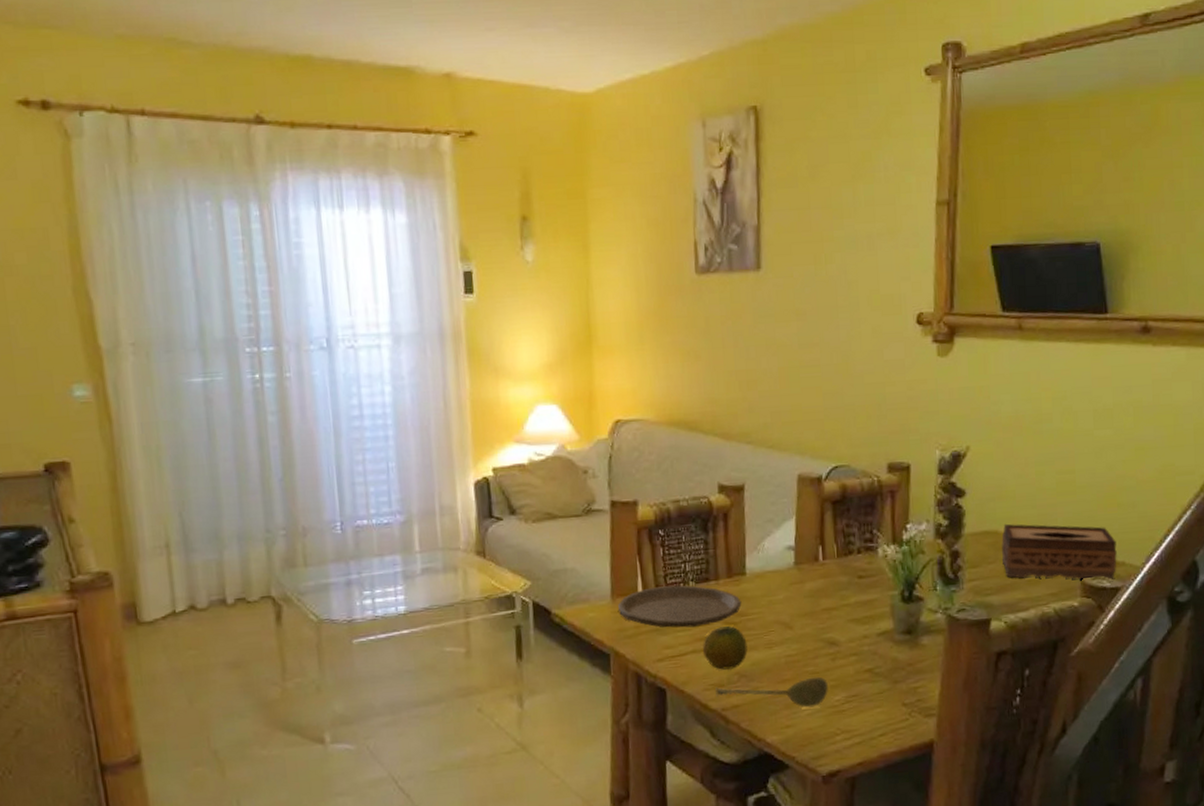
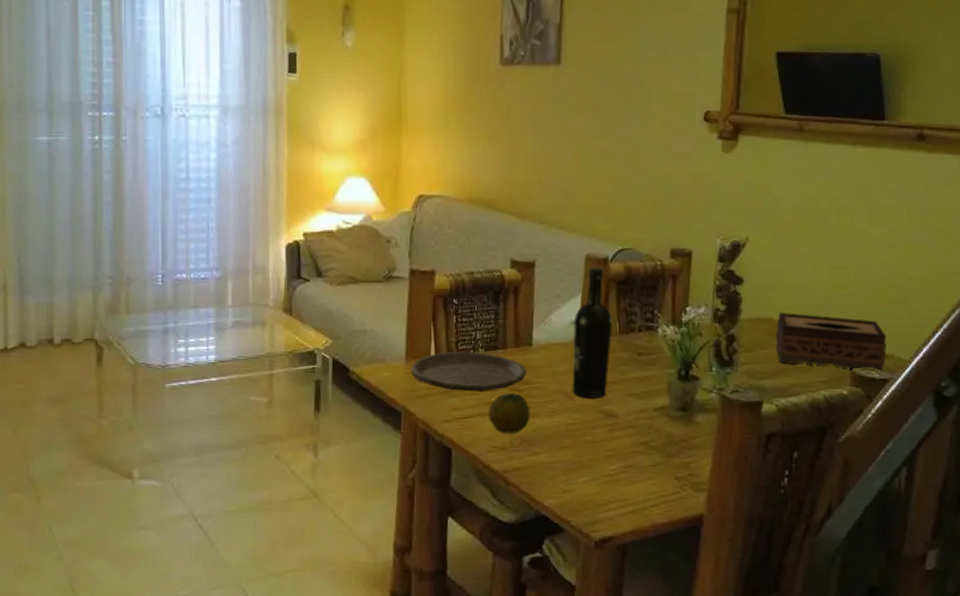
soupspoon: present [715,676,828,708] -> none [498,446,605,475]
wine bottle: none [788,487,830,628] -> present [572,267,612,399]

